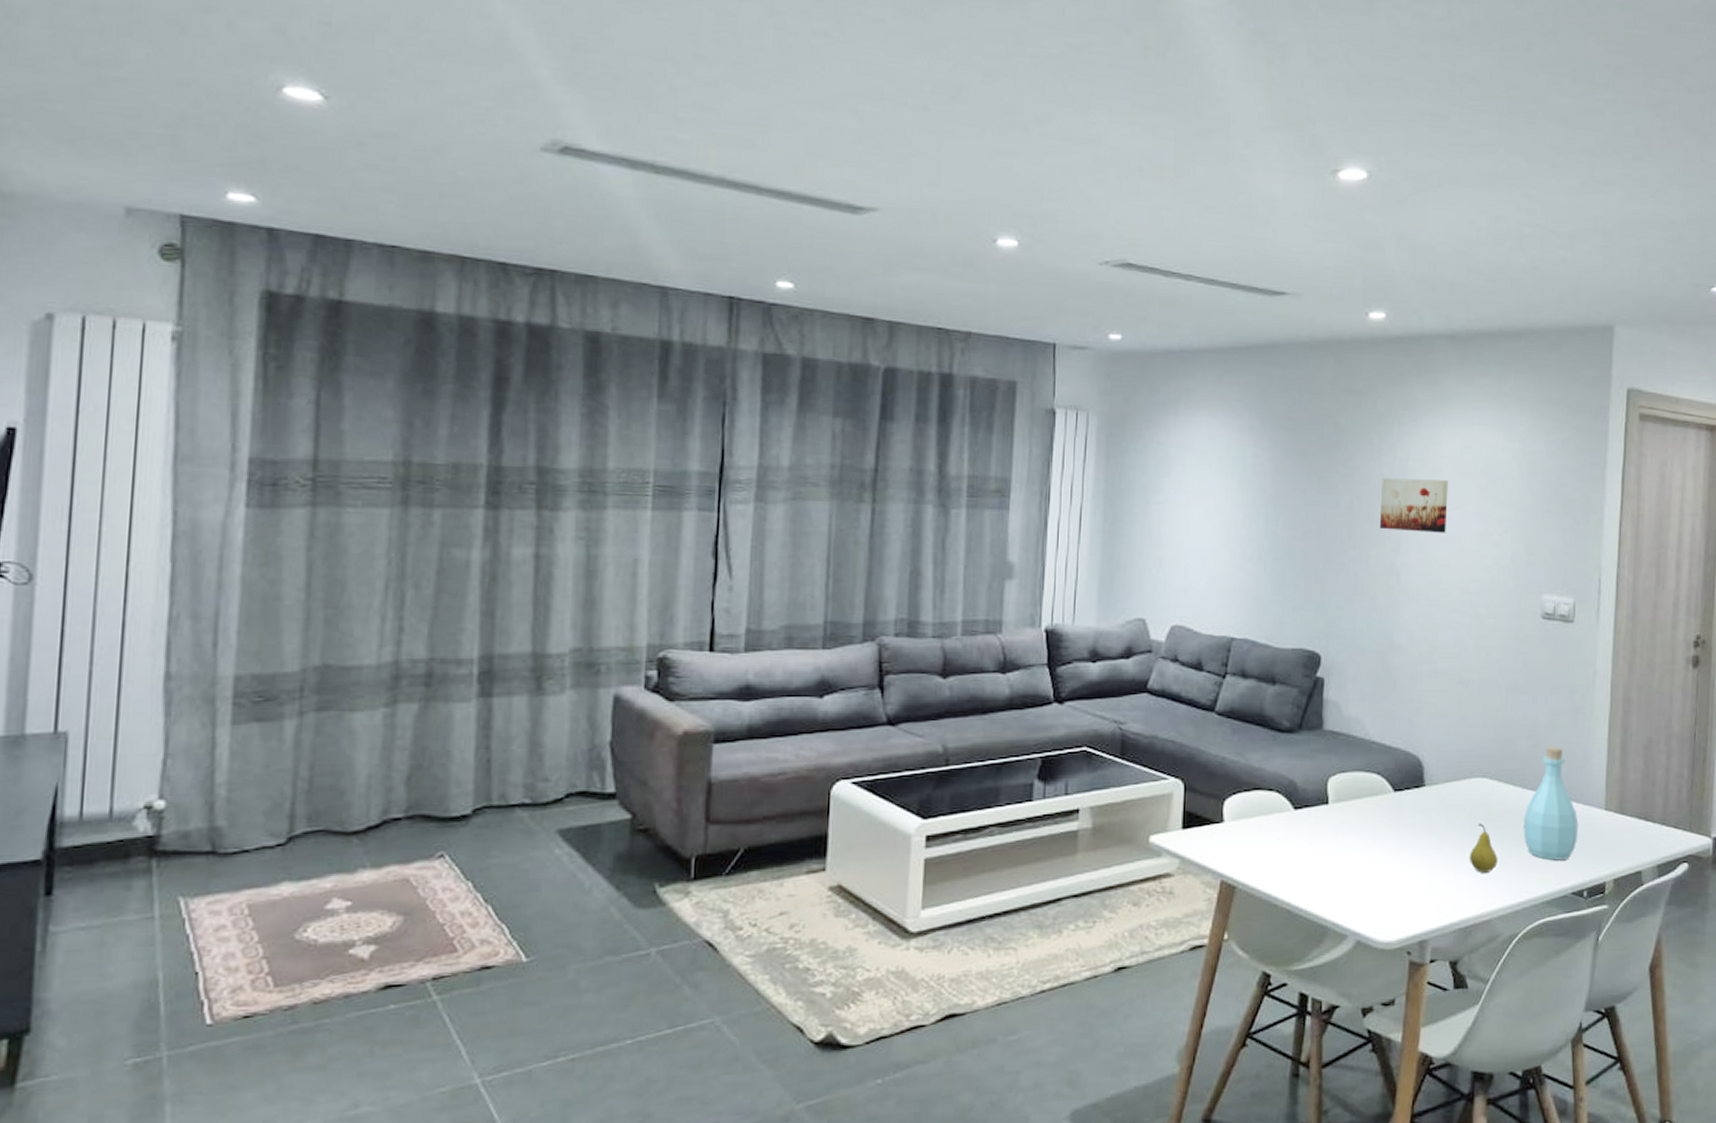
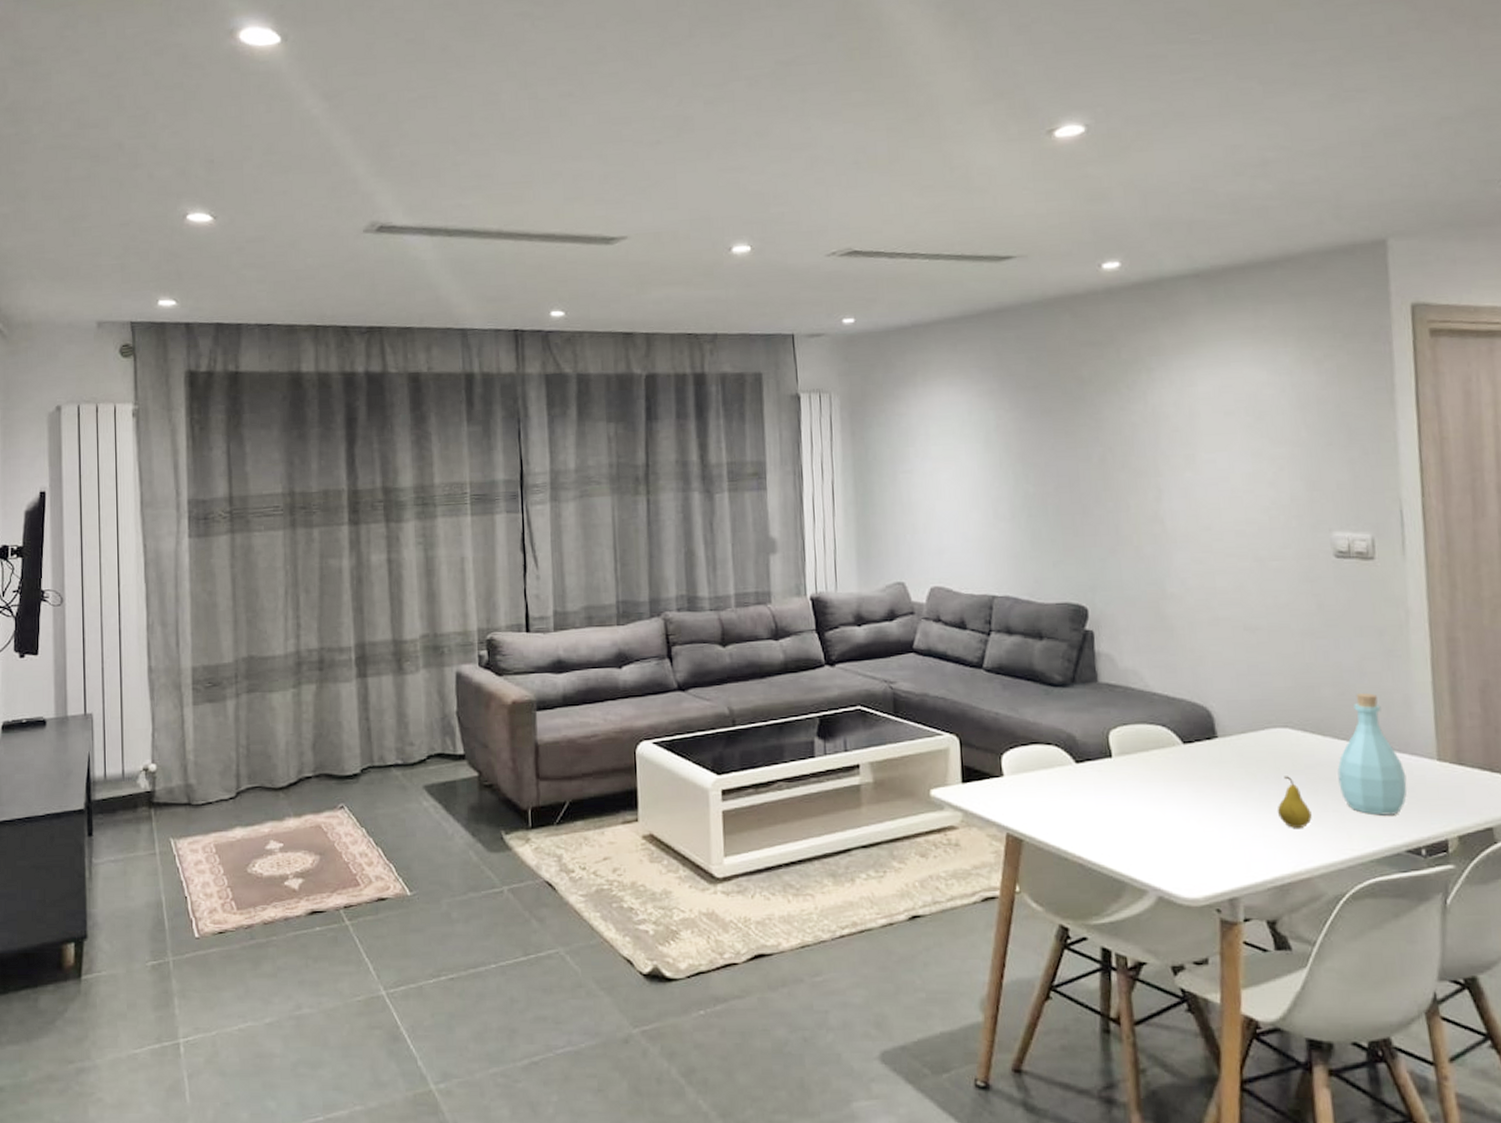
wall art: present [1379,478,1448,533] -> none [1134,422,1212,478]

